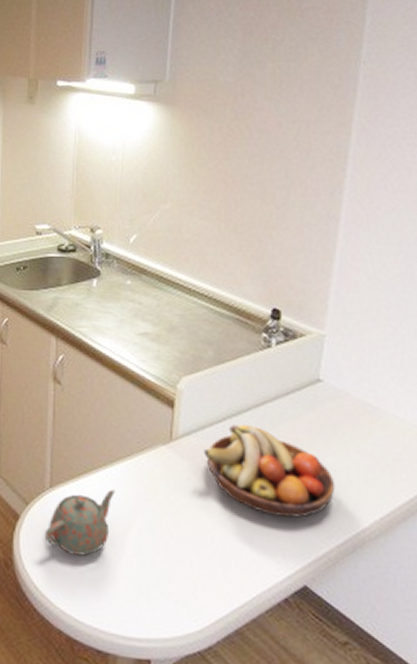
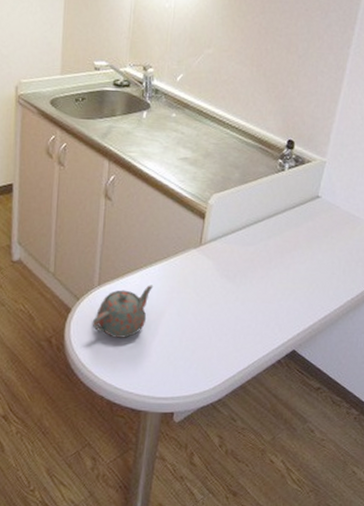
fruit bowl: present [203,424,336,518] -> none [225,231,322,302]

